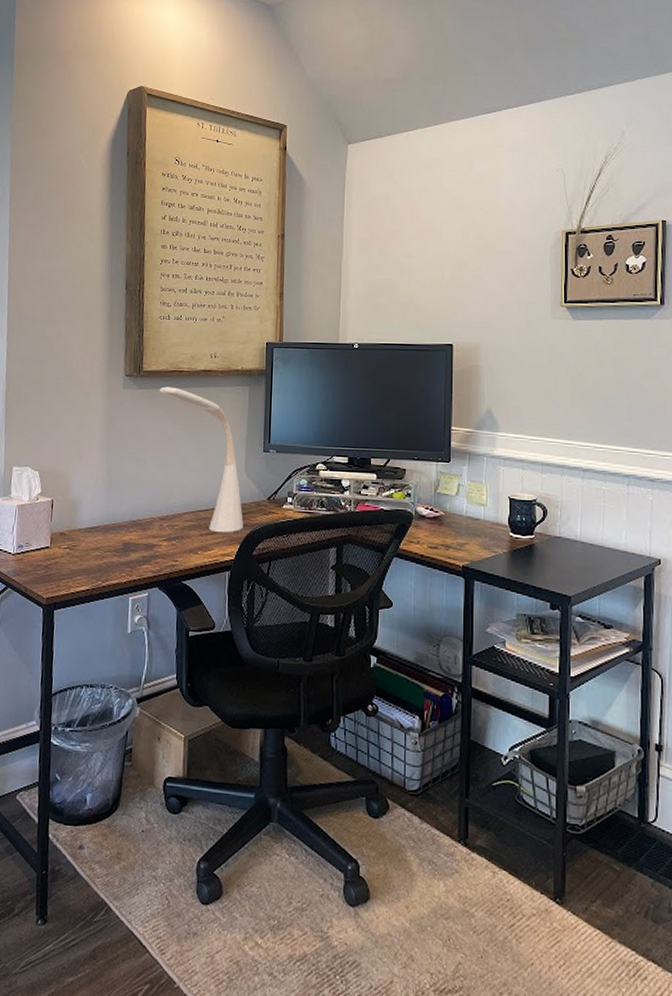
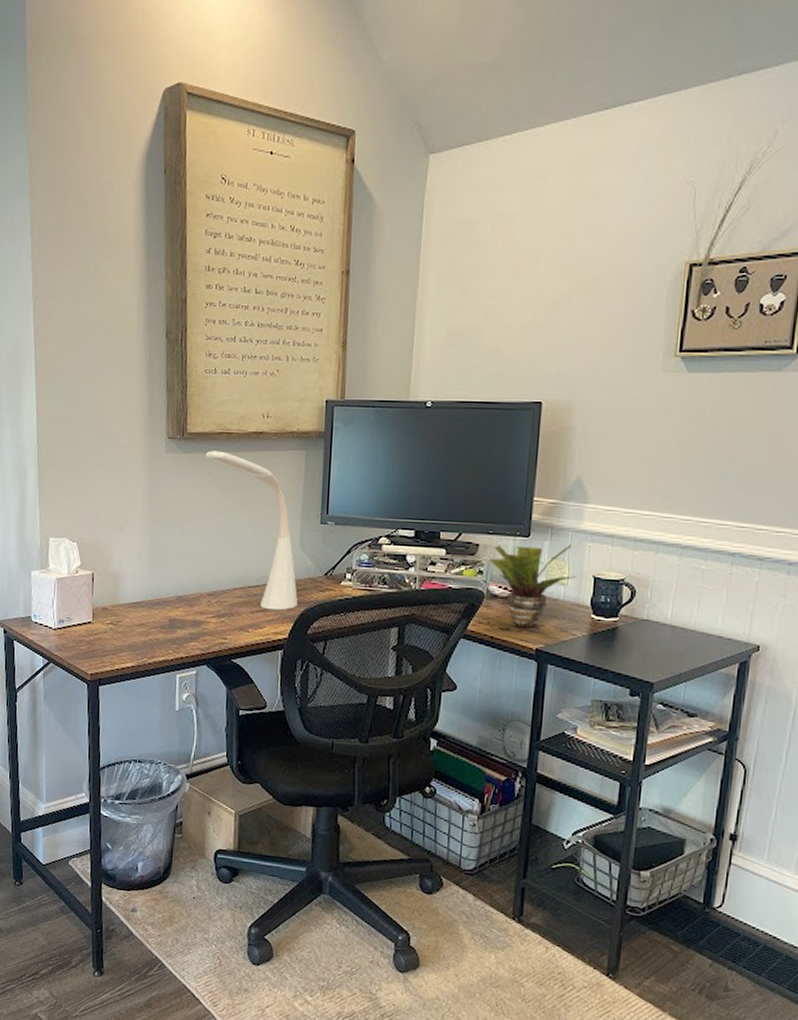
potted plant: none [415,468,494,547] -> present [488,544,577,628]

